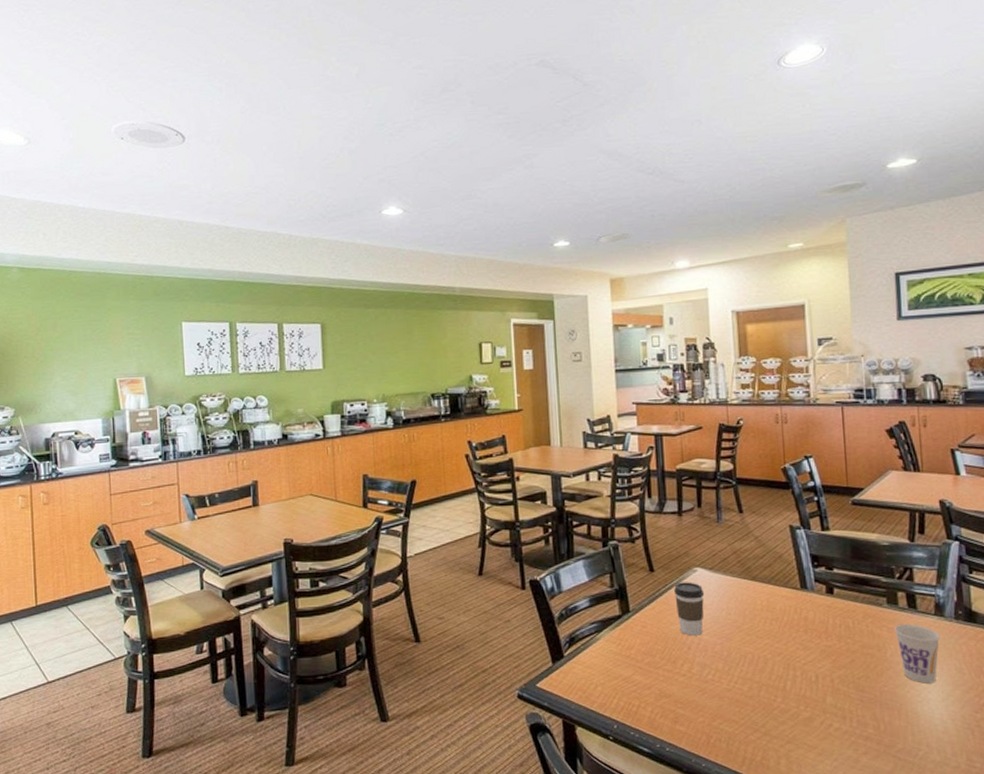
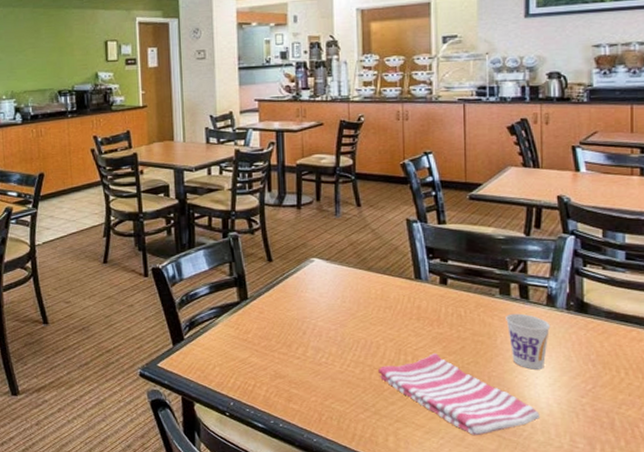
coffee cup: present [674,582,705,636] -> none [291,271,321,322]
dish towel: none [767,668,935,756] -> present [378,353,540,435]

